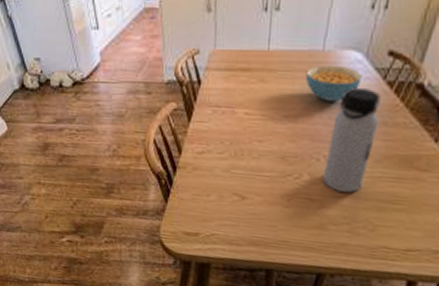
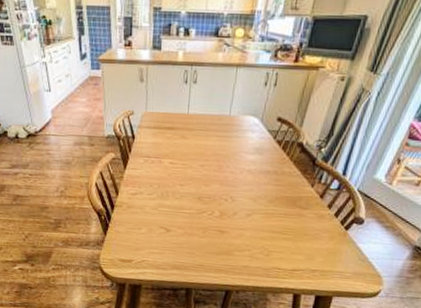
cereal bowl: present [305,64,363,102] -> none [216,126,259,155]
water bottle: present [323,88,381,193] -> none [230,145,272,226]

